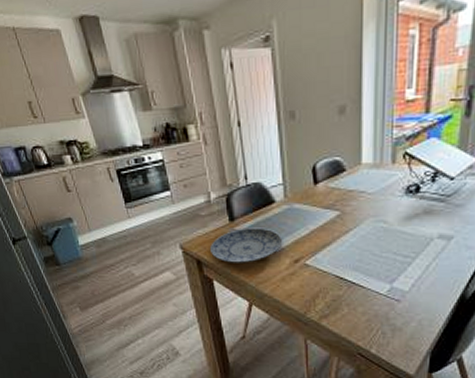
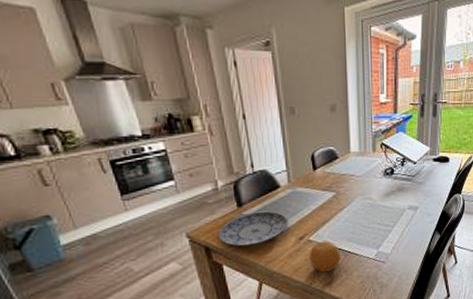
fruit: none [304,267,342,303] -> present [308,240,341,273]

